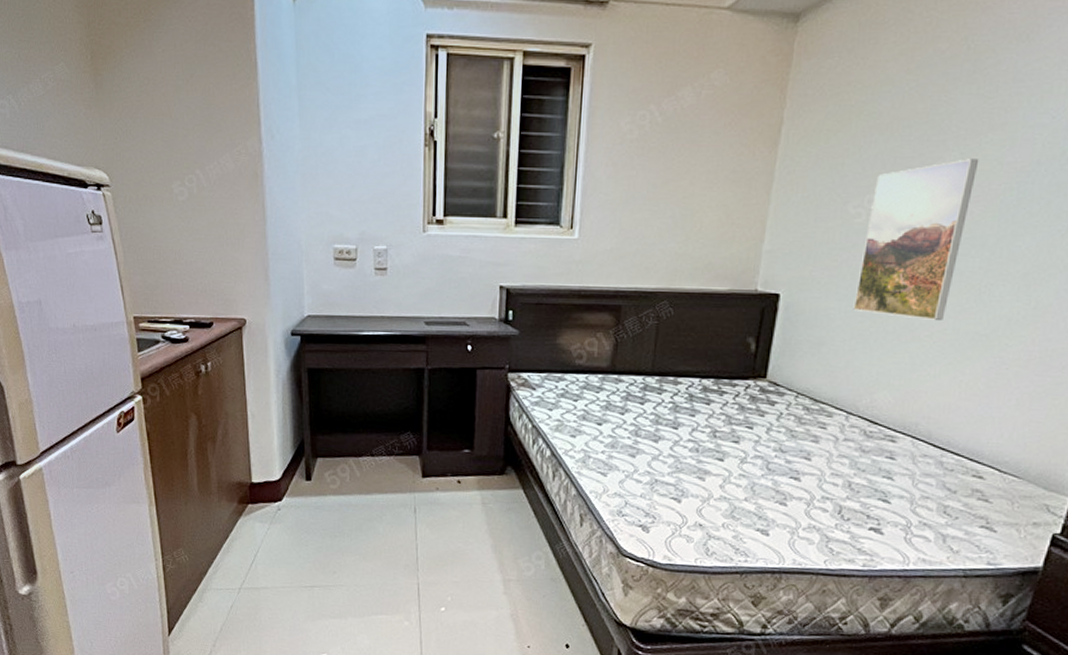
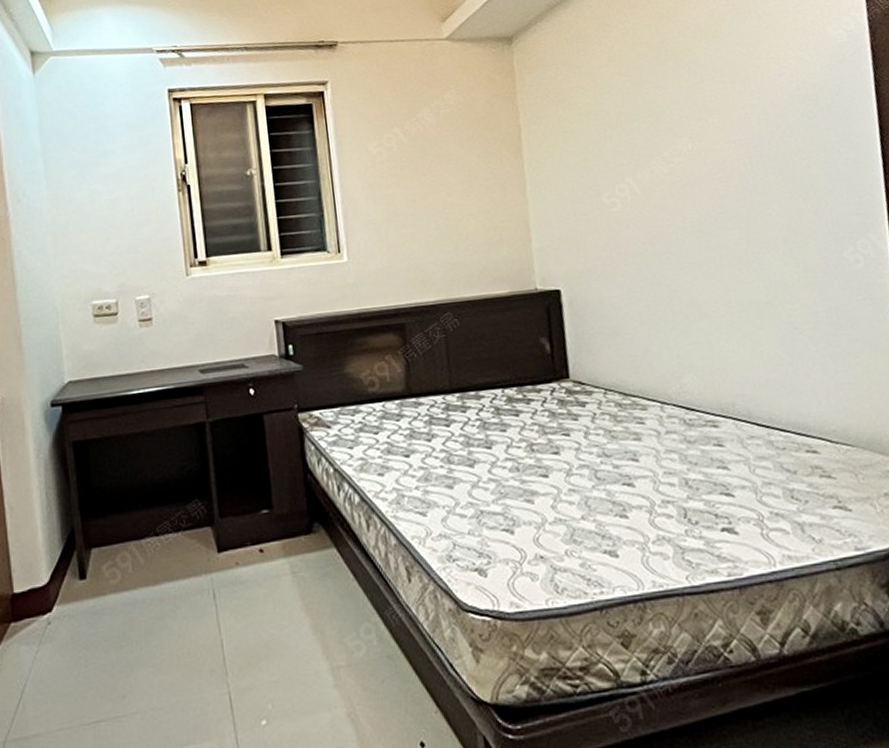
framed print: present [853,159,979,321] -> none [621,141,724,297]

